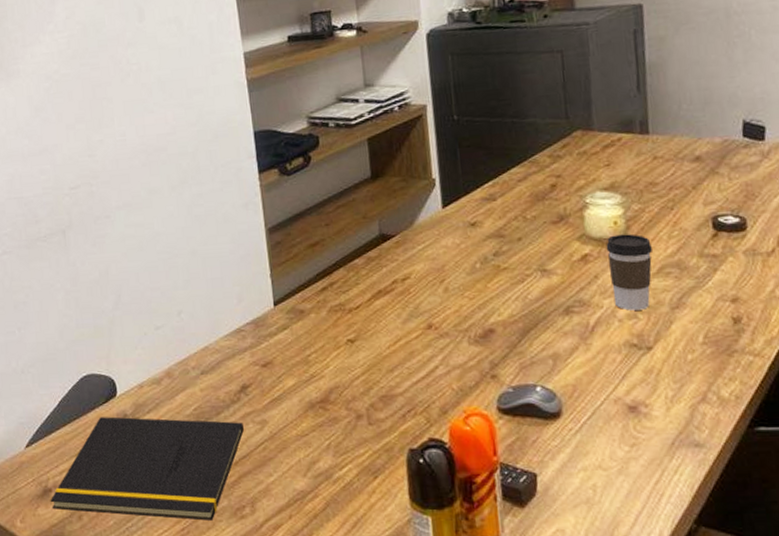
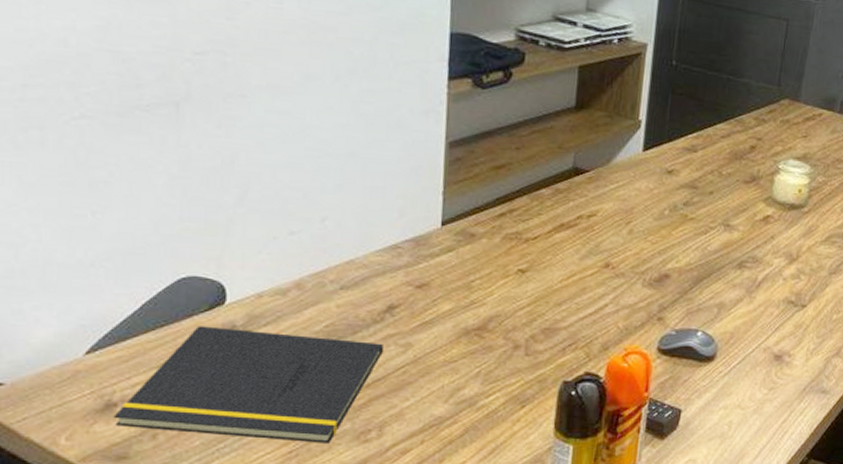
coffee cup: present [606,234,652,311] -> none [783,201,826,272]

